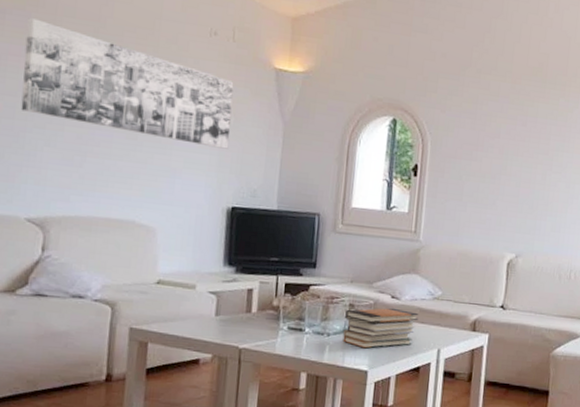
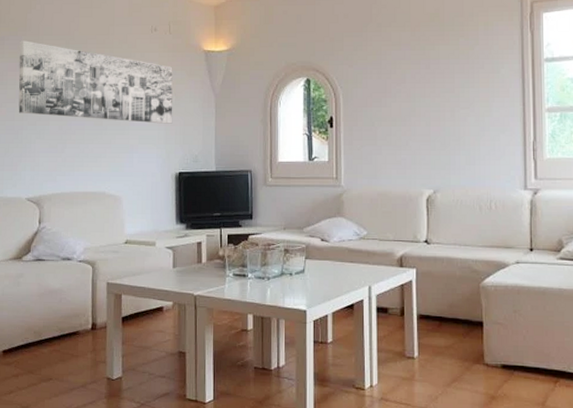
book stack: present [343,307,419,349] -> none [281,250,348,289]

